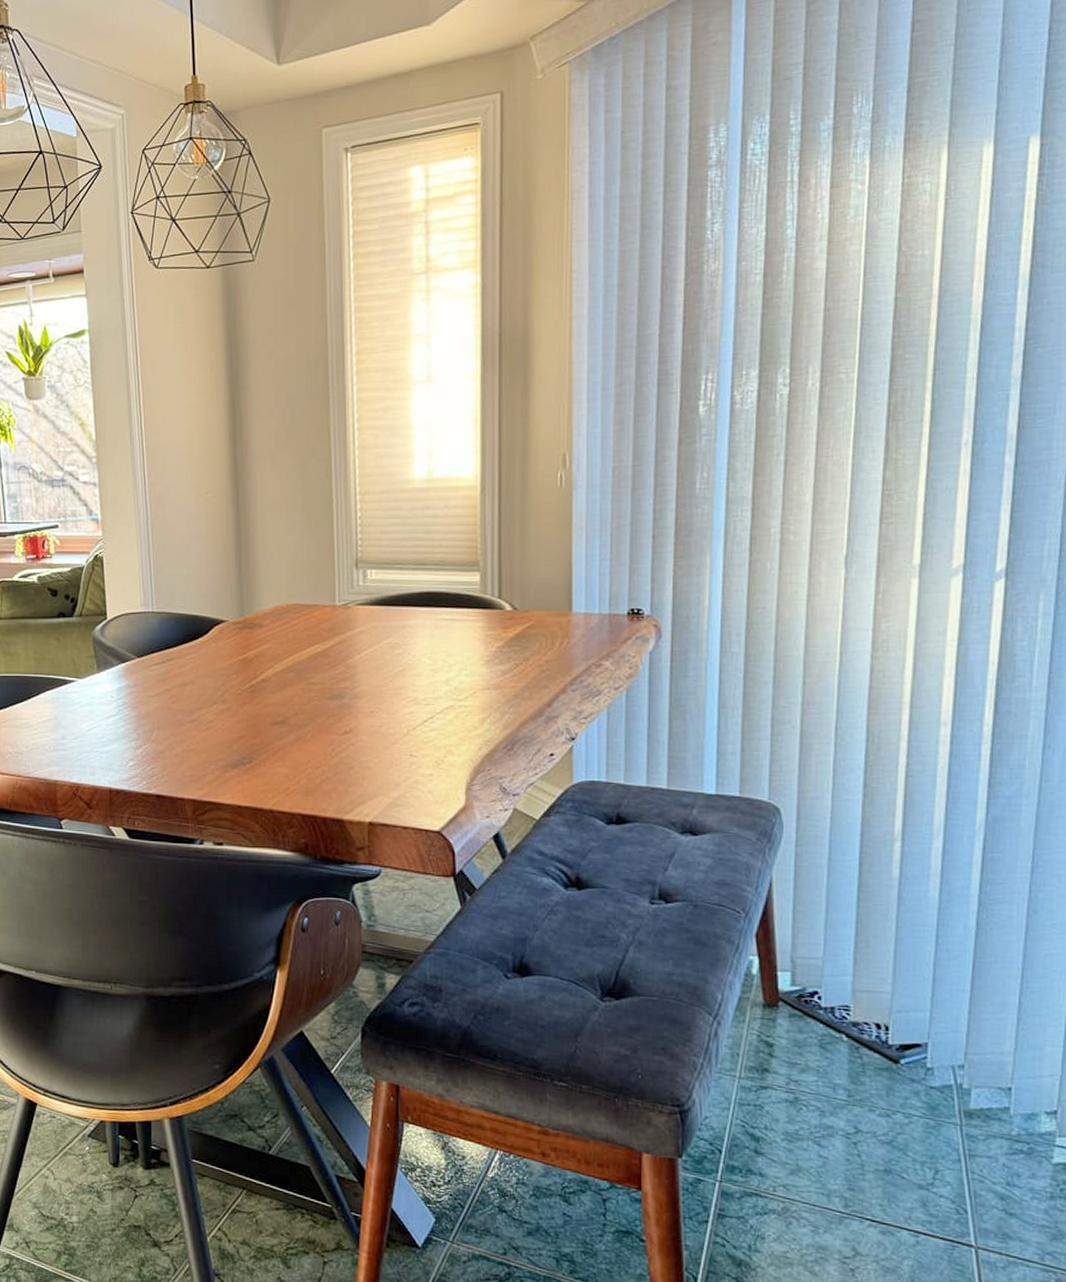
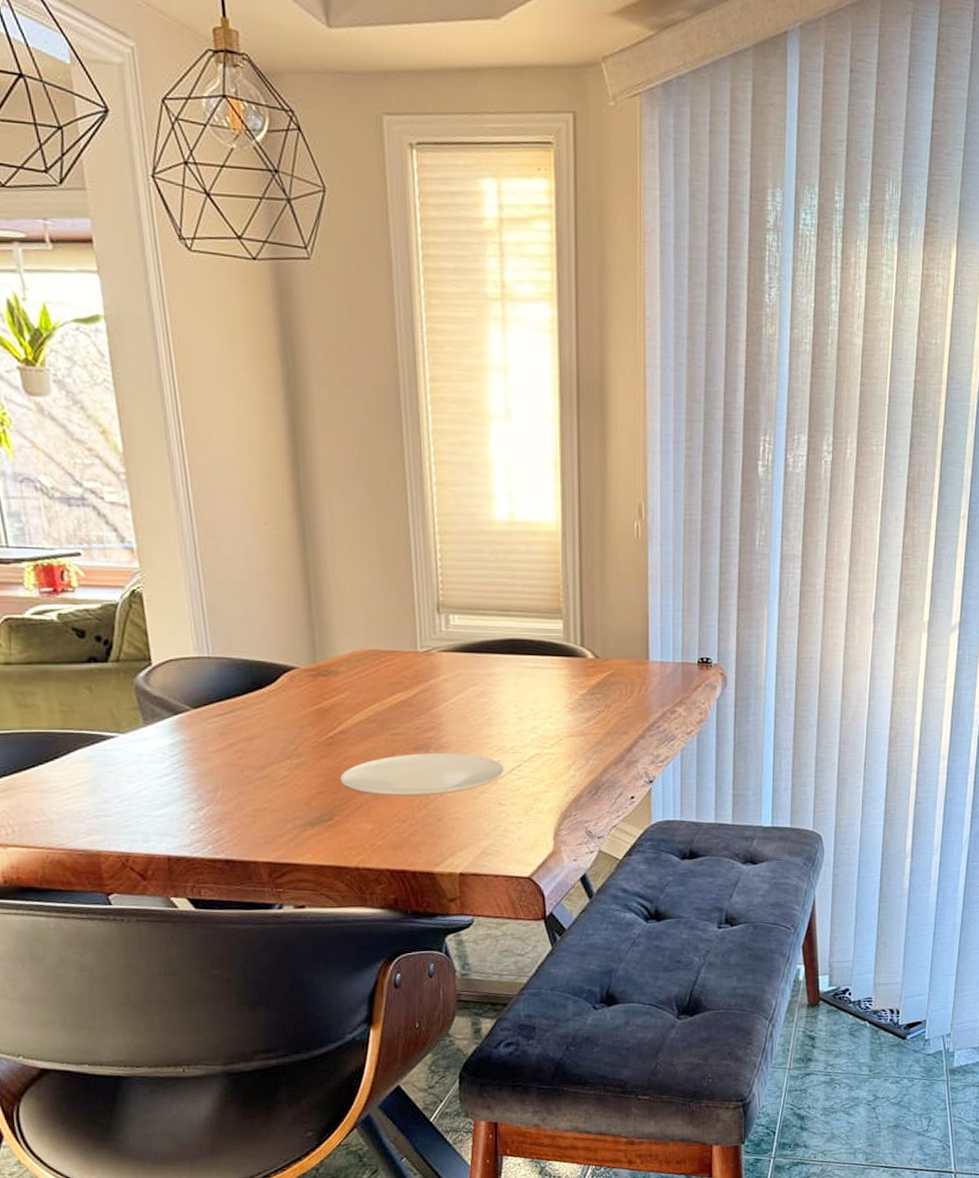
plate: none [259,702,416,745] -> present [339,752,504,797]

